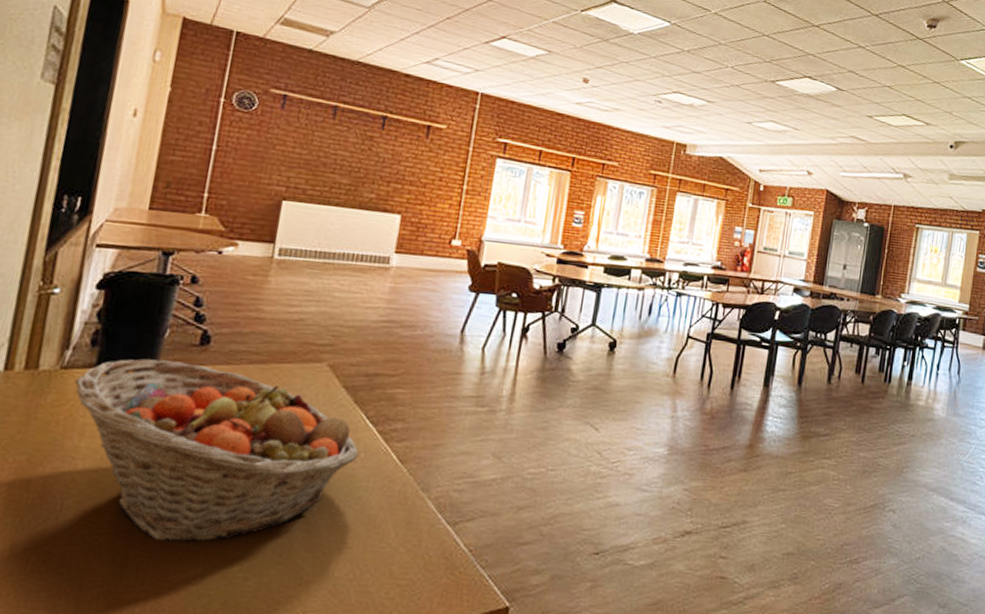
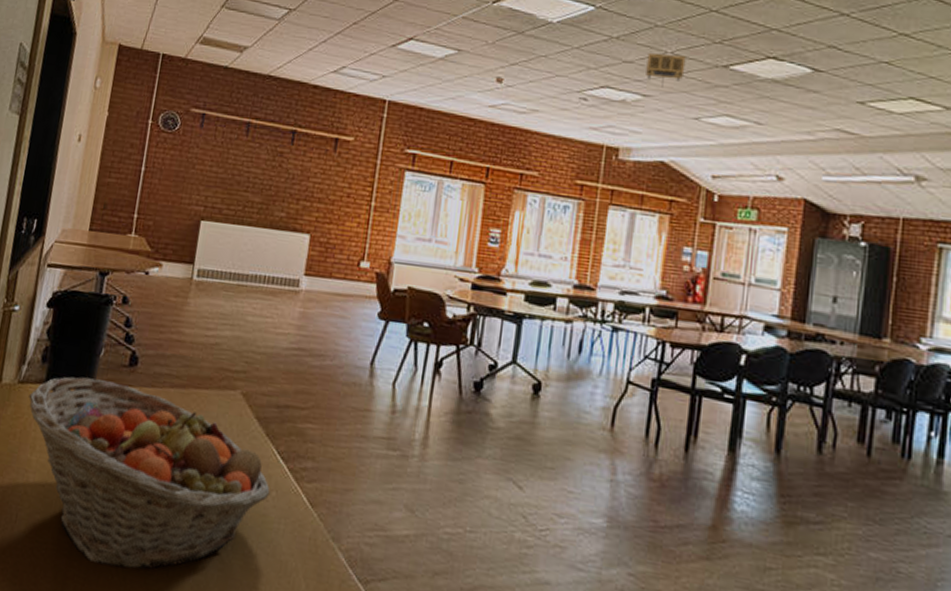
projector: none [710,67,743,96] -> present [646,54,686,88]

